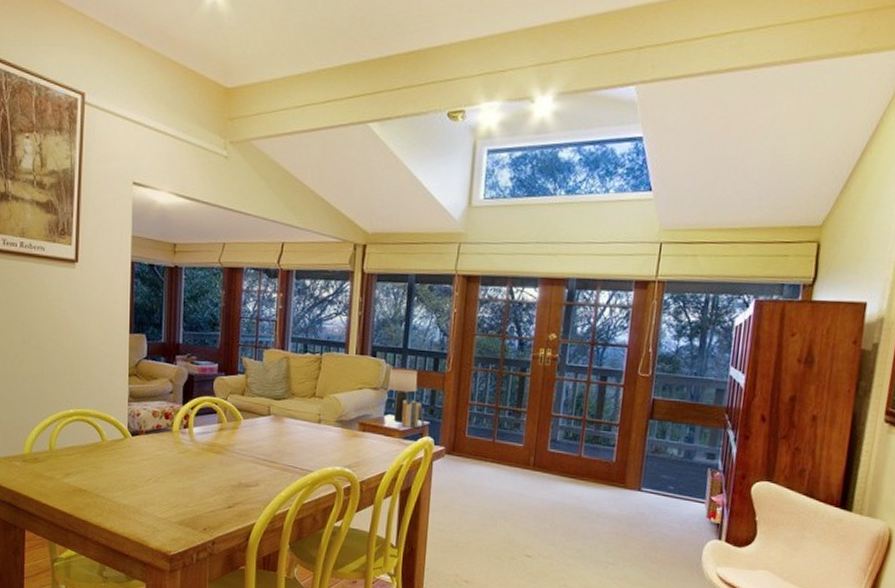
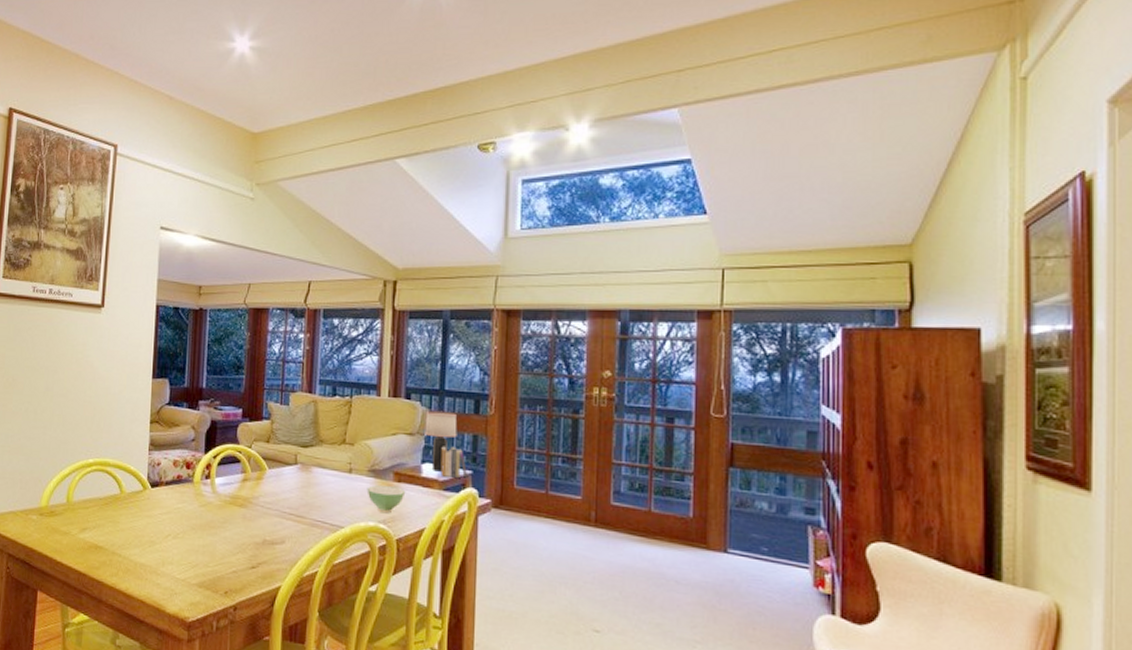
bowl: none [334,434,370,460] -> present [366,485,406,514]

